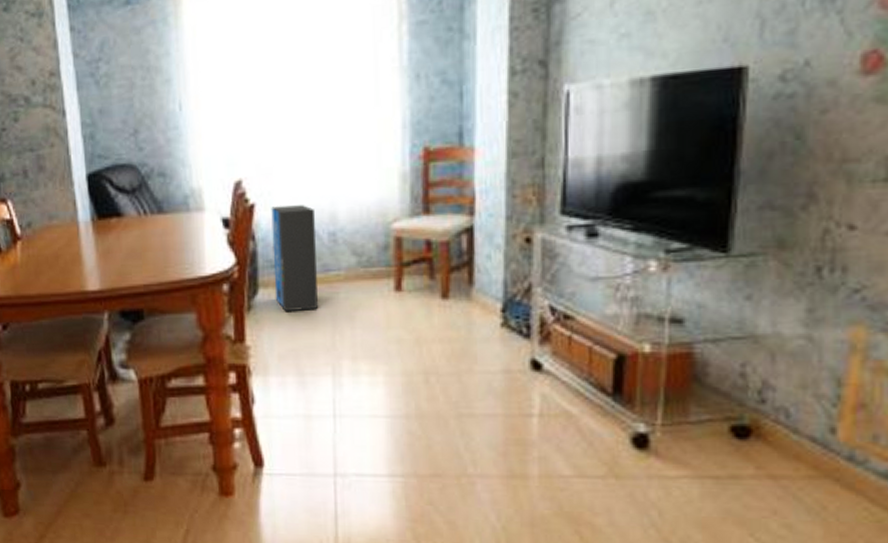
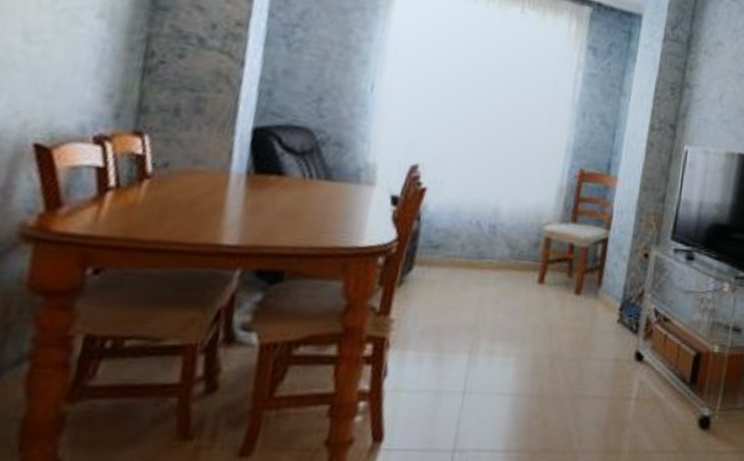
air purifier: present [271,205,318,312] -> none [428,193,481,292]

